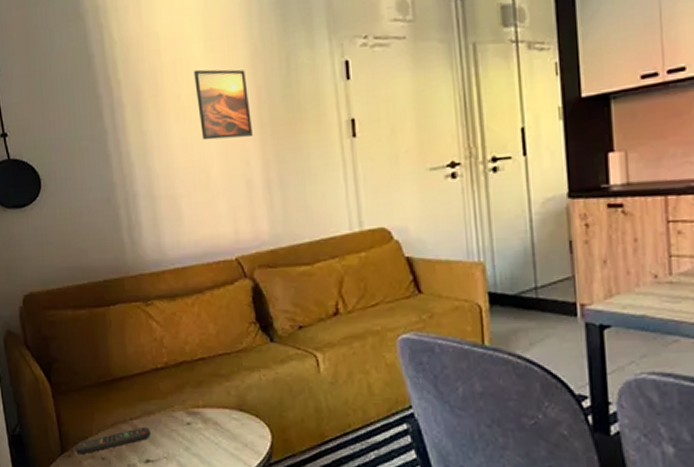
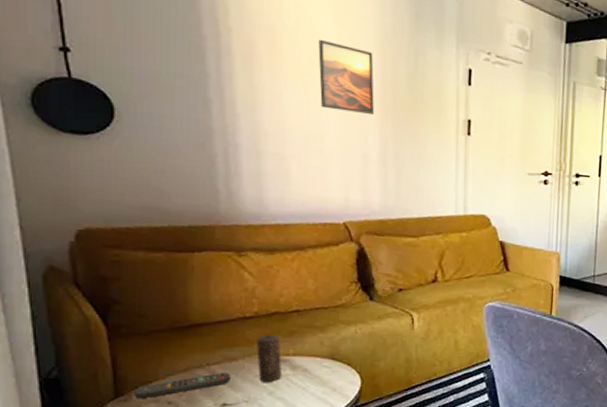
candle: none [169,385,196,437] -> present [256,334,283,382]

